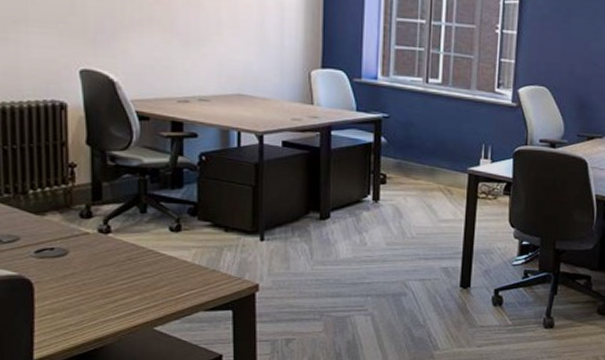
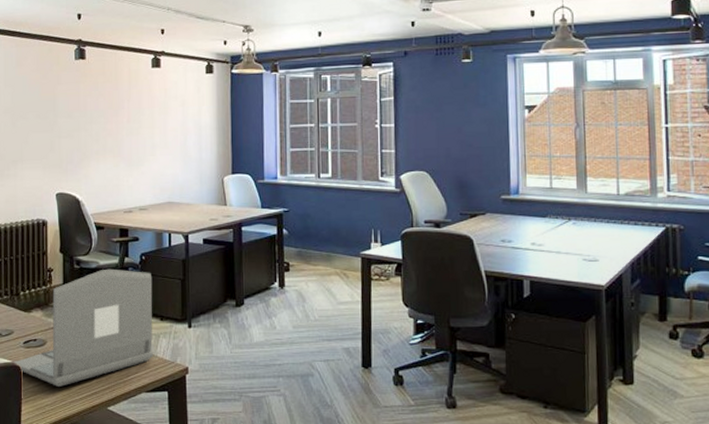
laptop: none [19,168,215,305] -> present [12,269,154,388]

